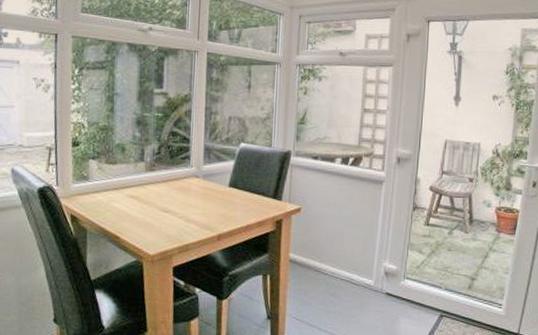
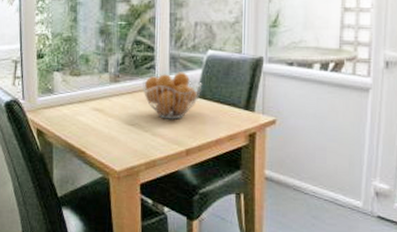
fruit basket: none [177,162,235,207] -> present [143,72,202,120]

